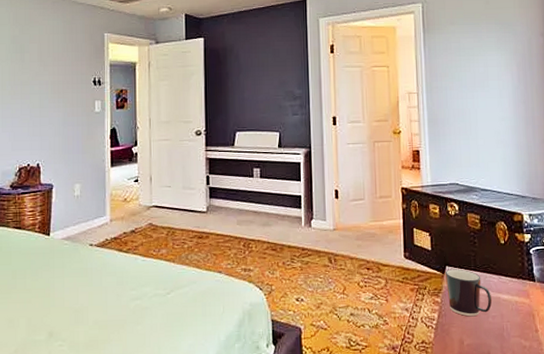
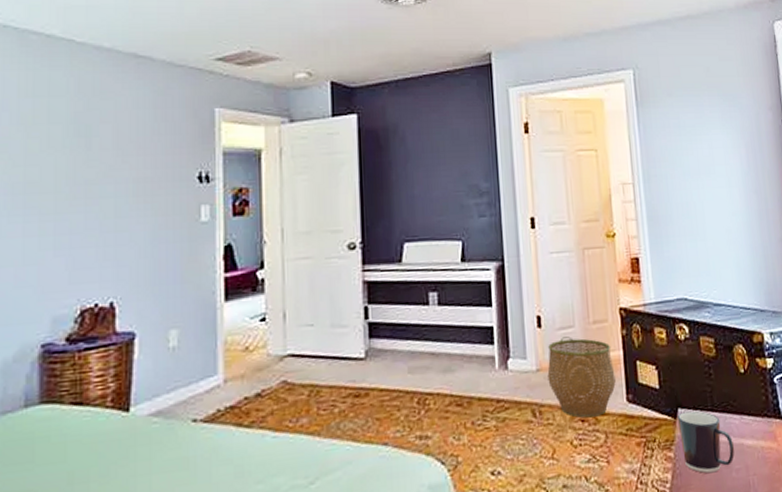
basket: none [342,206,396,267] -> present [547,336,616,418]

